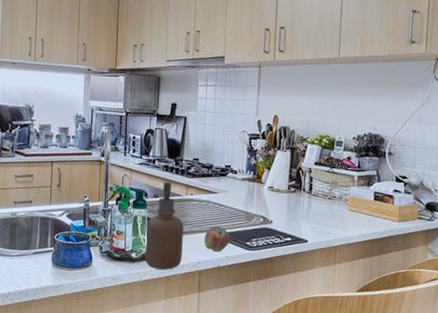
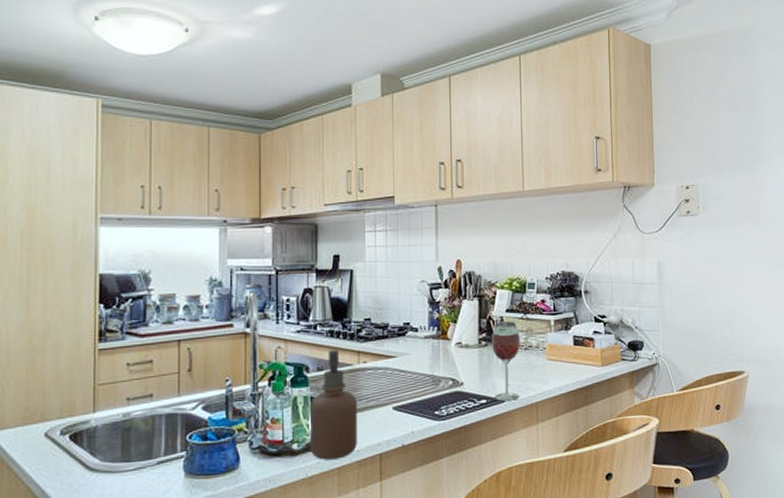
fruit: present [204,226,231,253] -> none [383,396,416,429]
wineglass: none [299,172,326,242] -> present [491,321,521,401]

